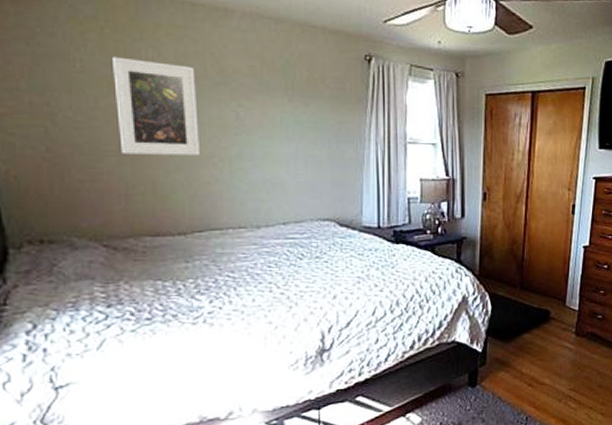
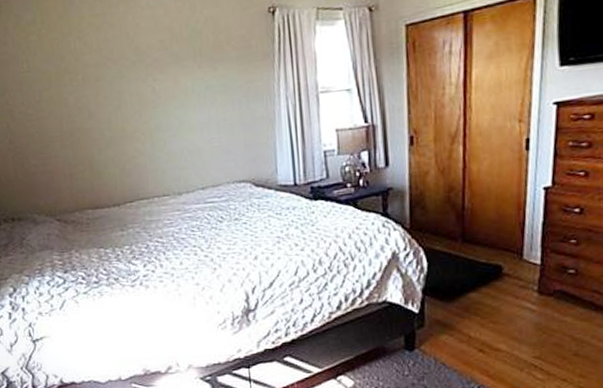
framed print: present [113,56,200,155] -> none [50,50,125,139]

